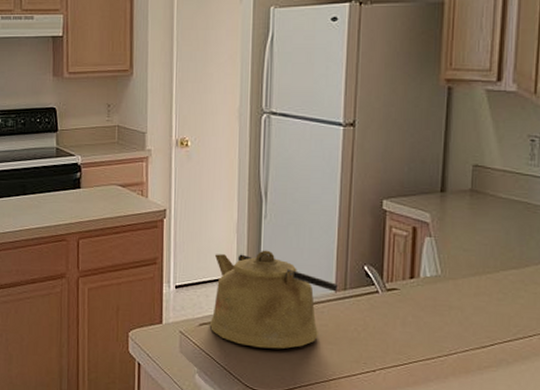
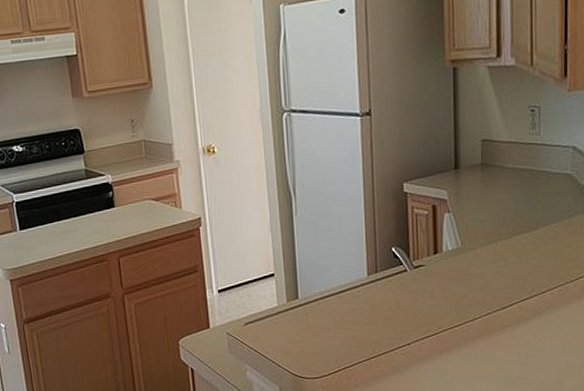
kettle: present [209,250,339,349] -> none [252,244,370,338]

